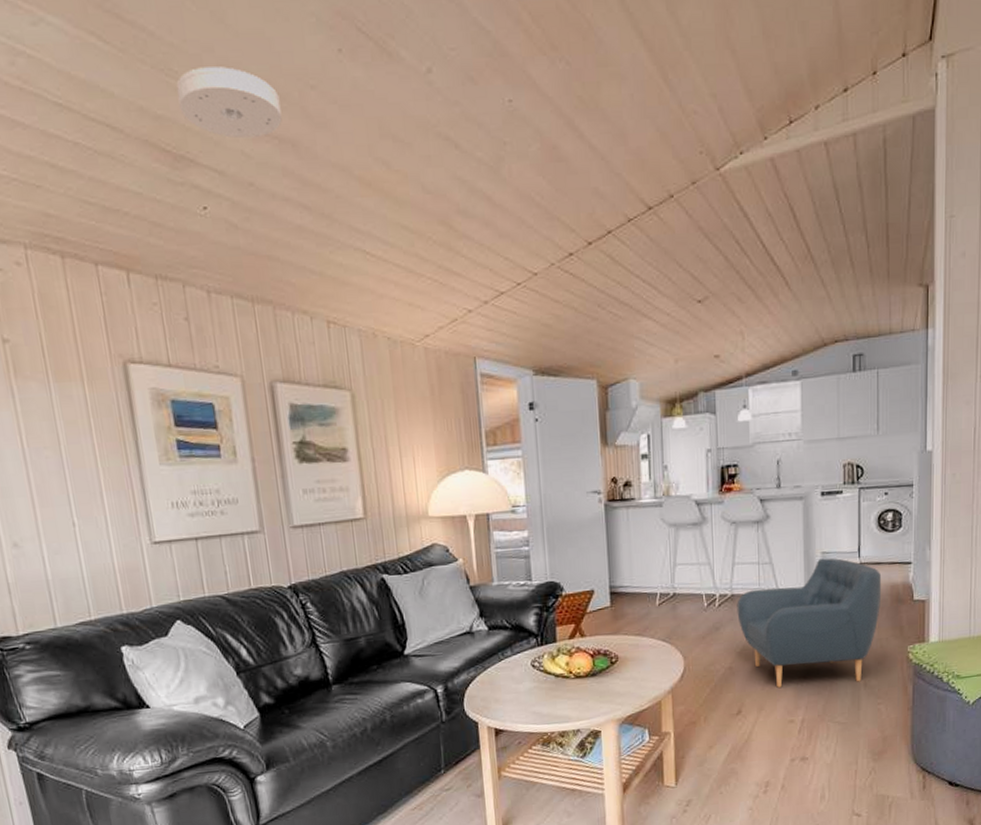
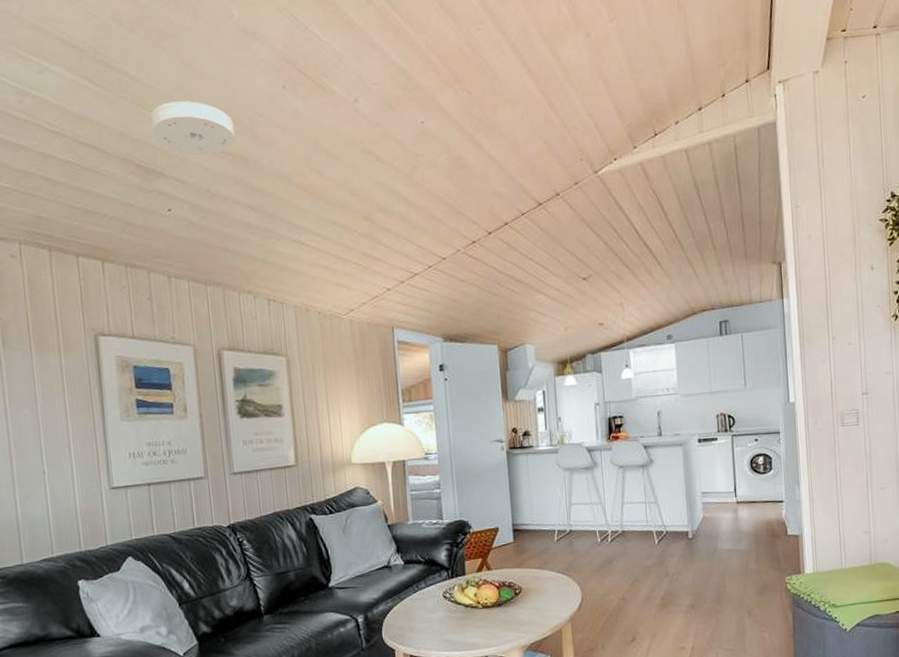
armchair: present [737,557,882,688] -> none [627,497,758,616]

